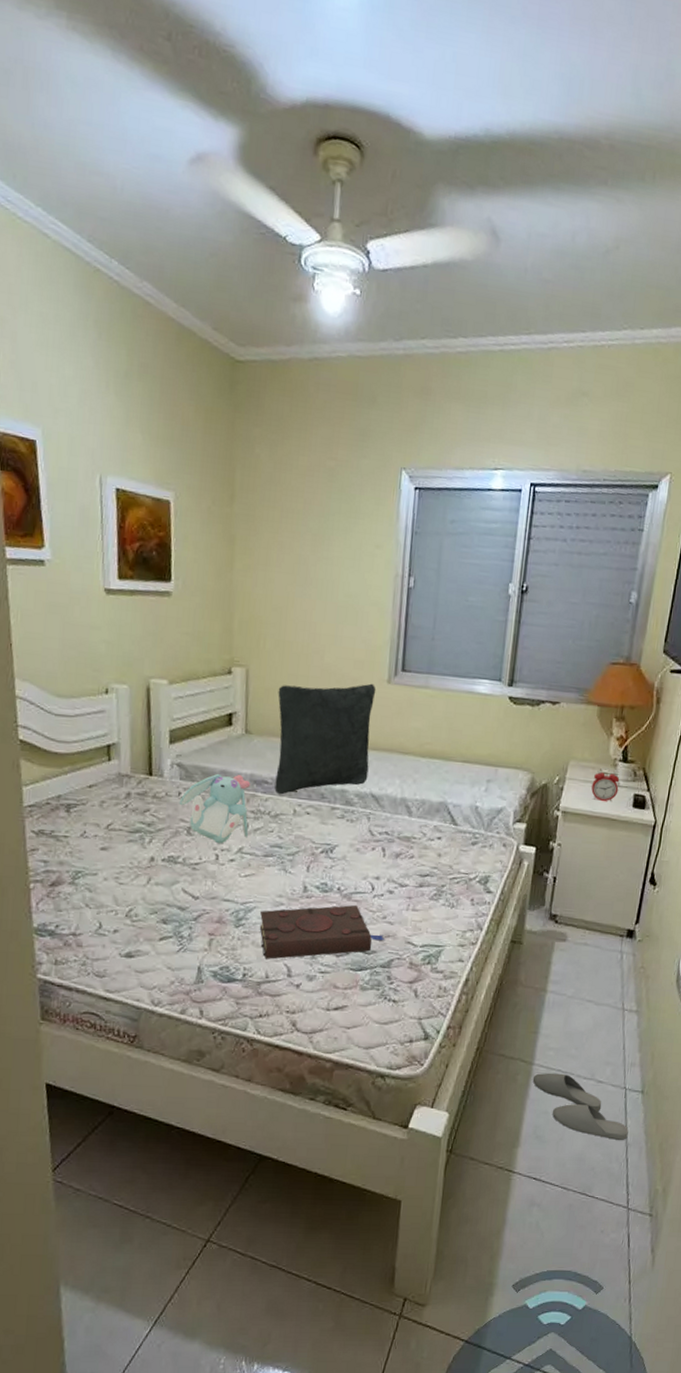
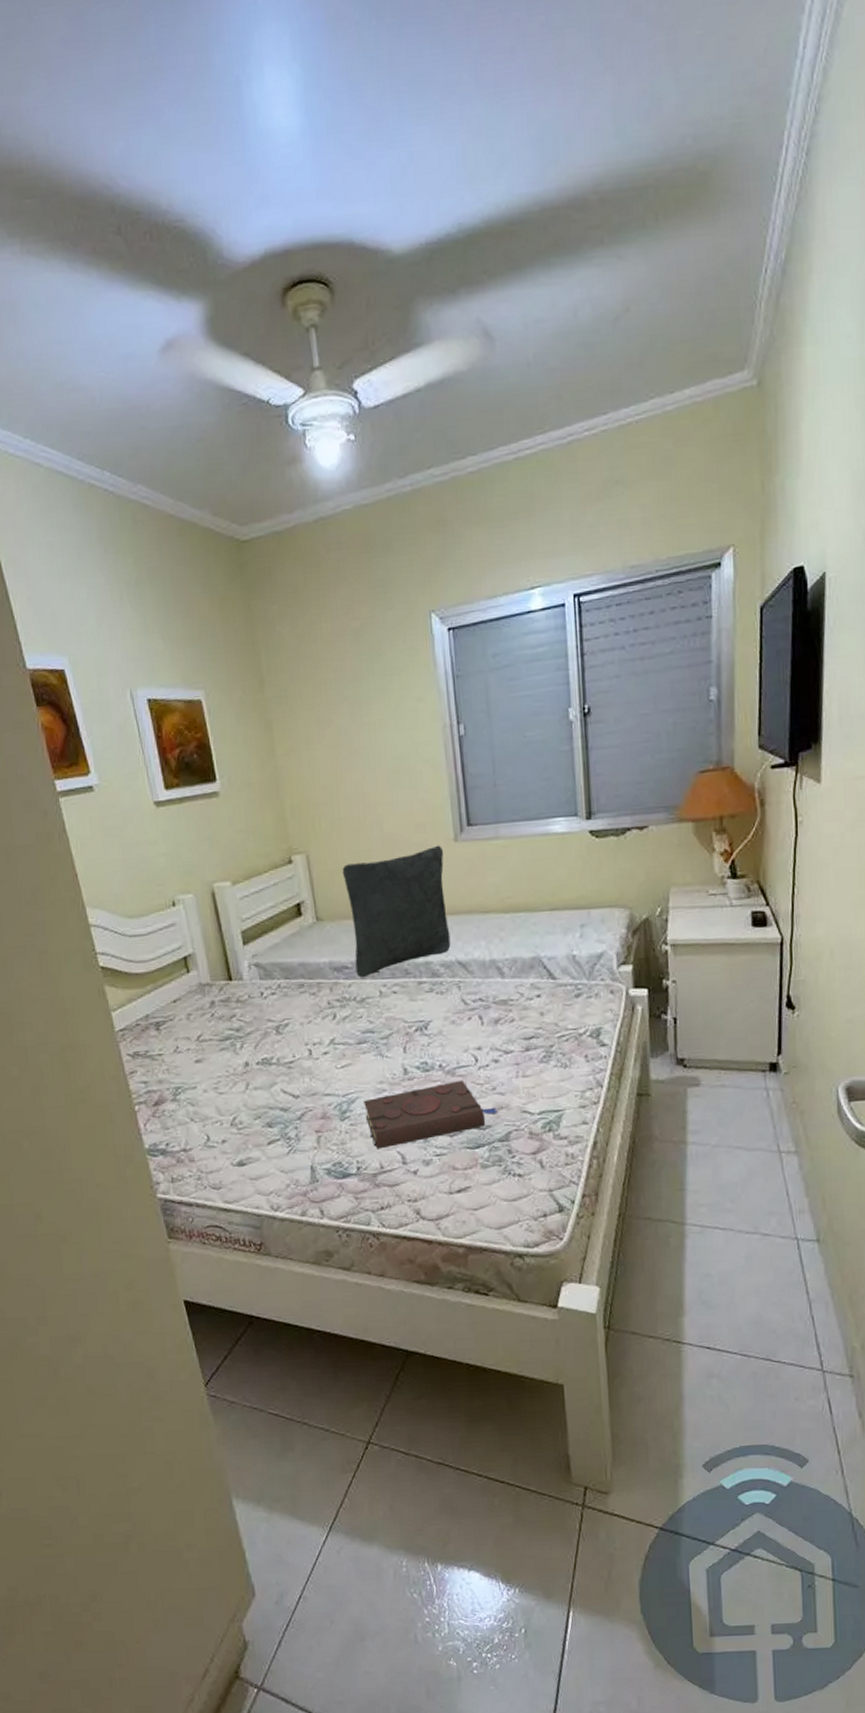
stuffed animal: present [179,773,251,844] -> none [263,964,337,1039]
slippers: present [532,1072,629,1140] -> none [687,1230,809,1297]
alarm clock: present [591,767,620,803] -> none [700,888,732,926]

